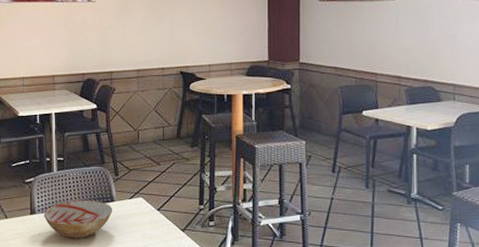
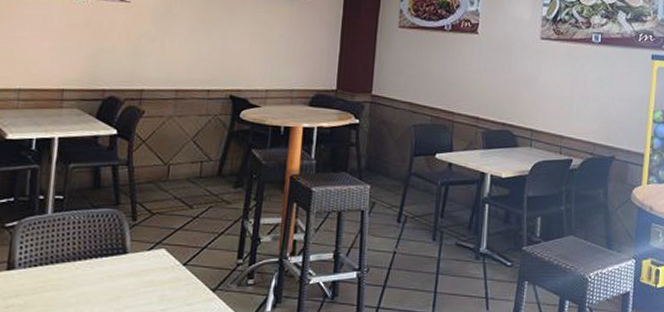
bowl: present [44,200,113,239] -> none [26,251,124,303]

